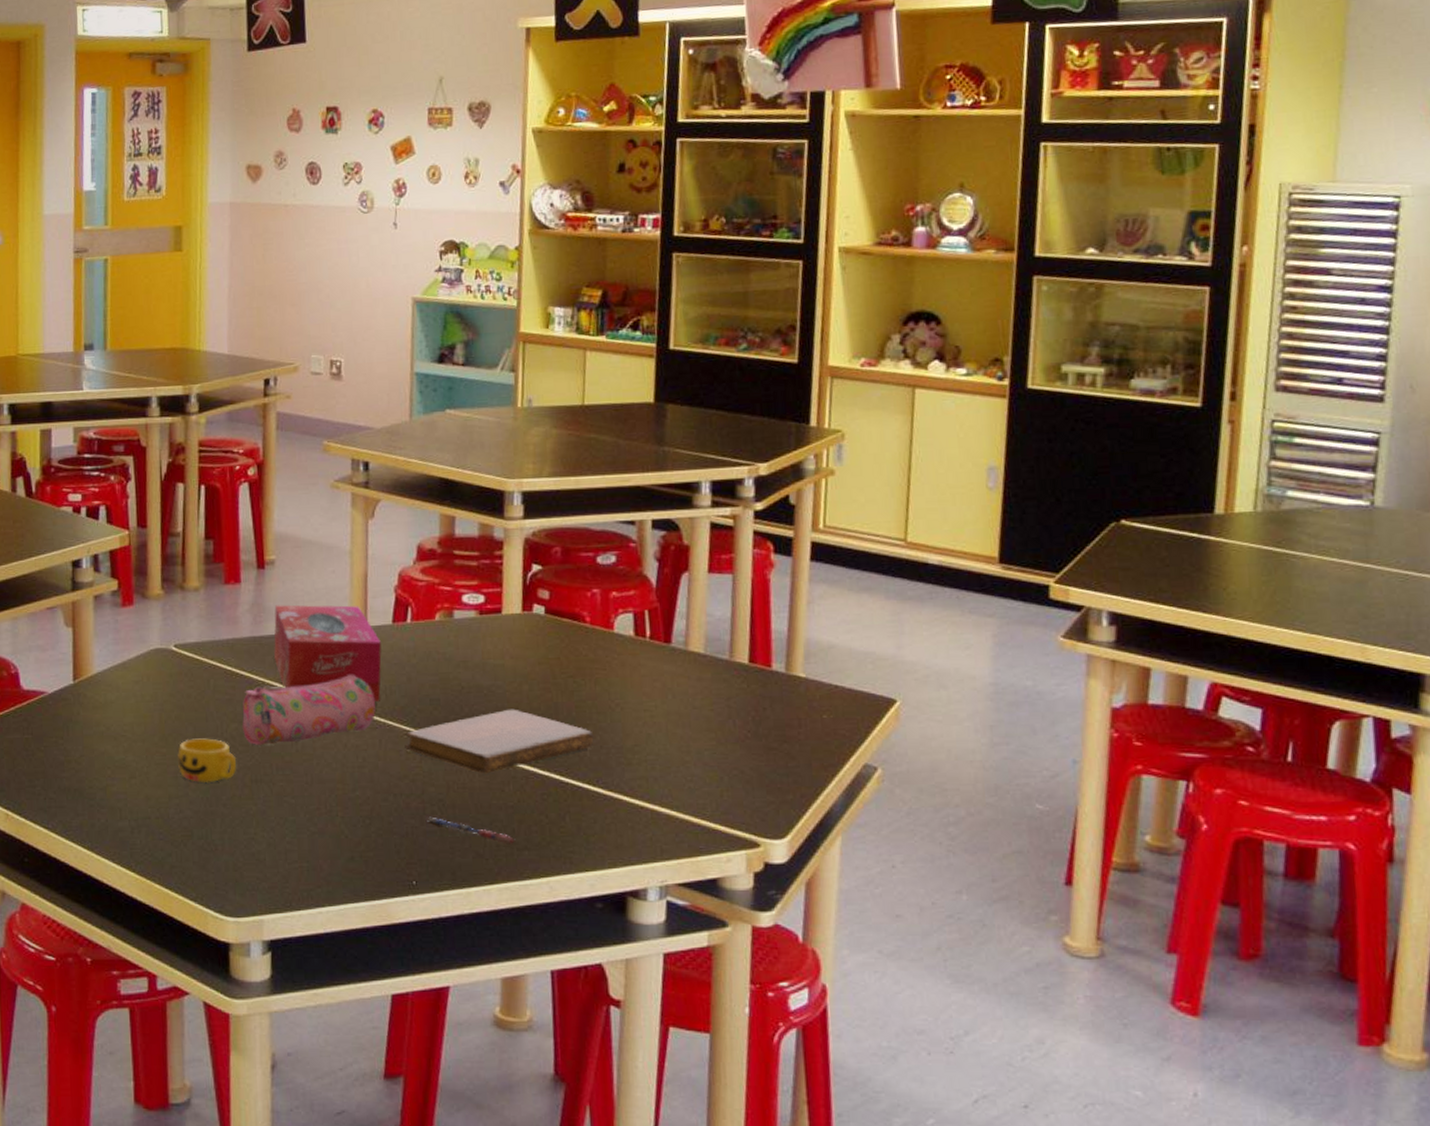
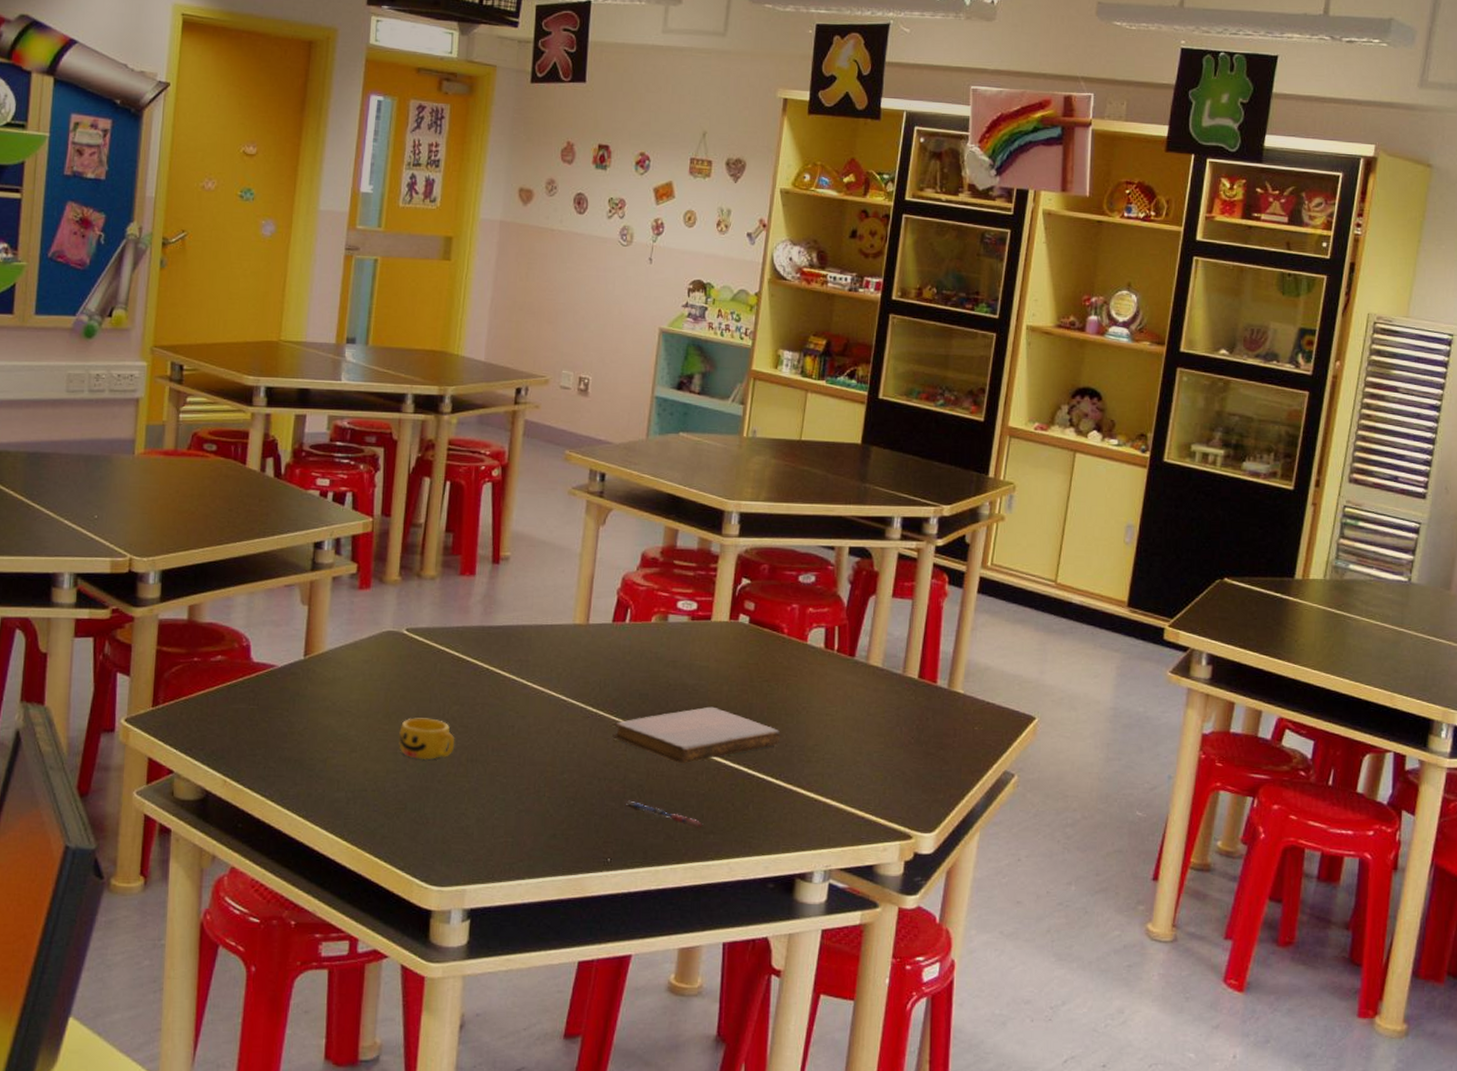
pencil case: present [242,675,376,745] -> none [464,667,590,727]
tissue box: present [274,604,382,701] -> none [500,598,600,693]

